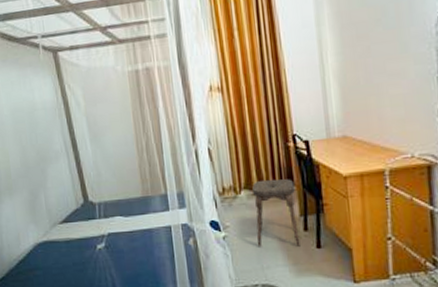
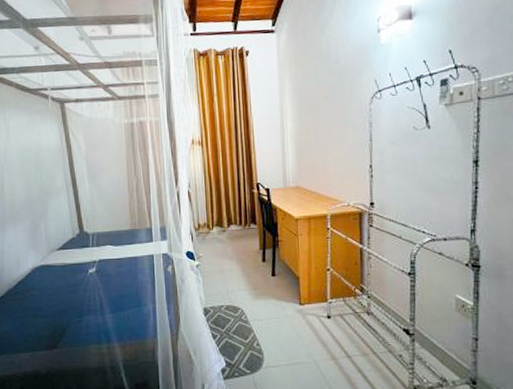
stool: present [251,179,300,247] -> none [222,219,259,275]

